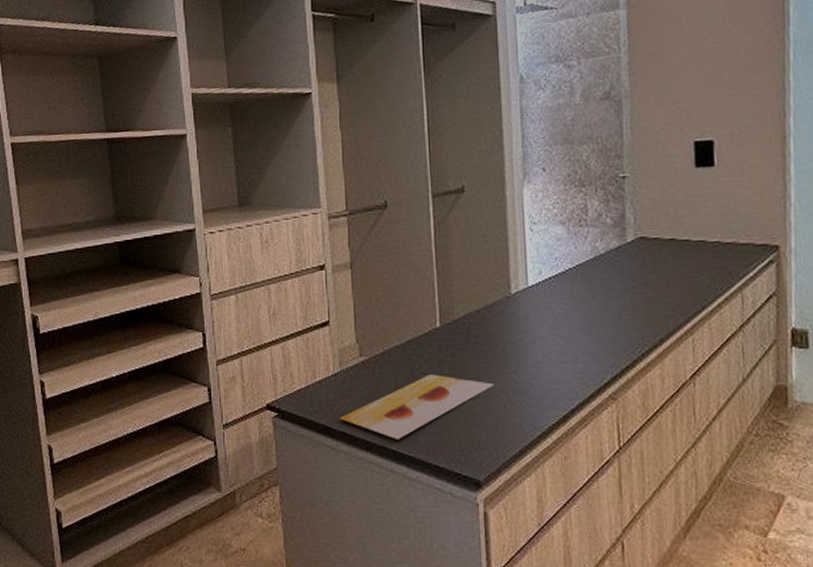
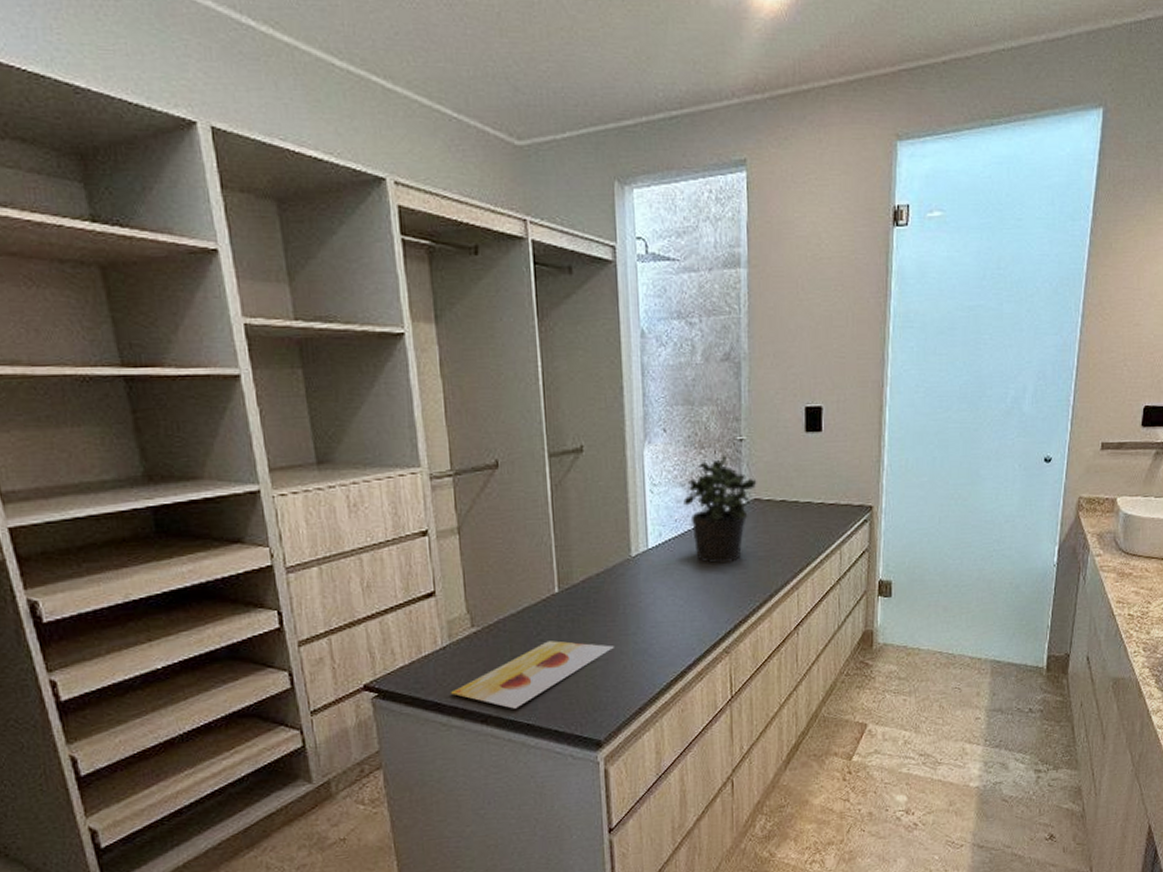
potted plant: none [564,193,643,304] -> present [683,456,757,564]

